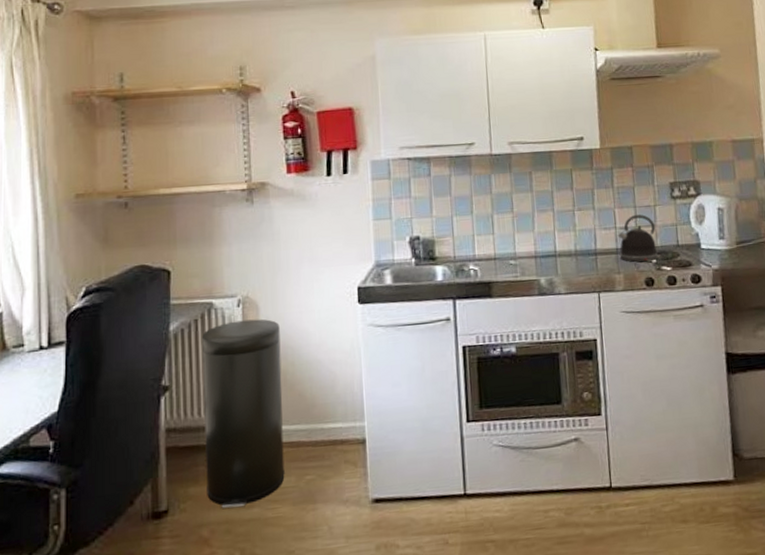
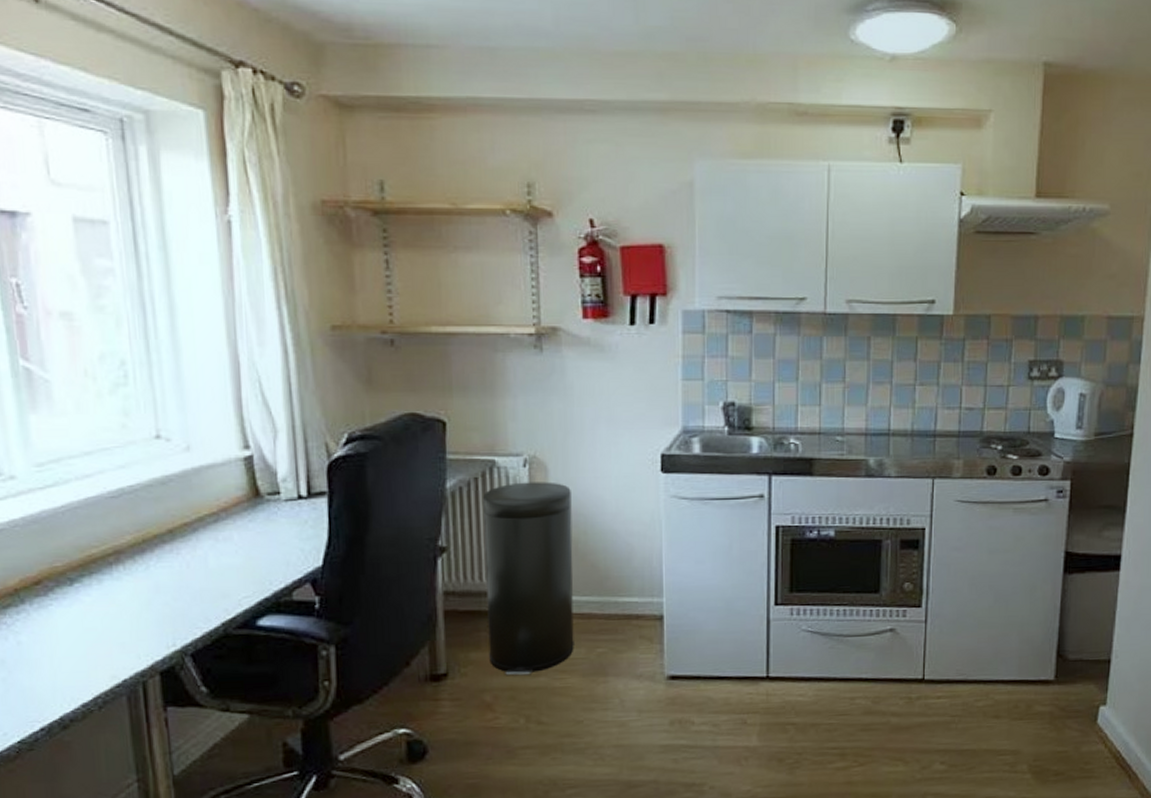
kettle: present [617,214,659,262] -> none [961,395,1007,448]

